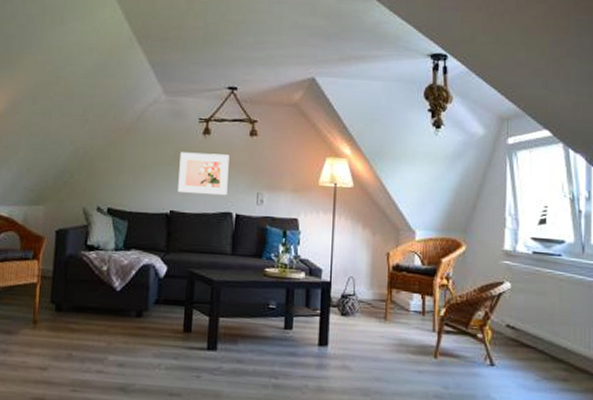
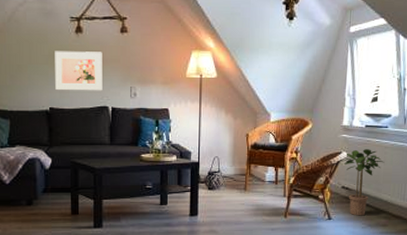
potted plant: none [505,280,560,365] -> present [342,149,385,216]

